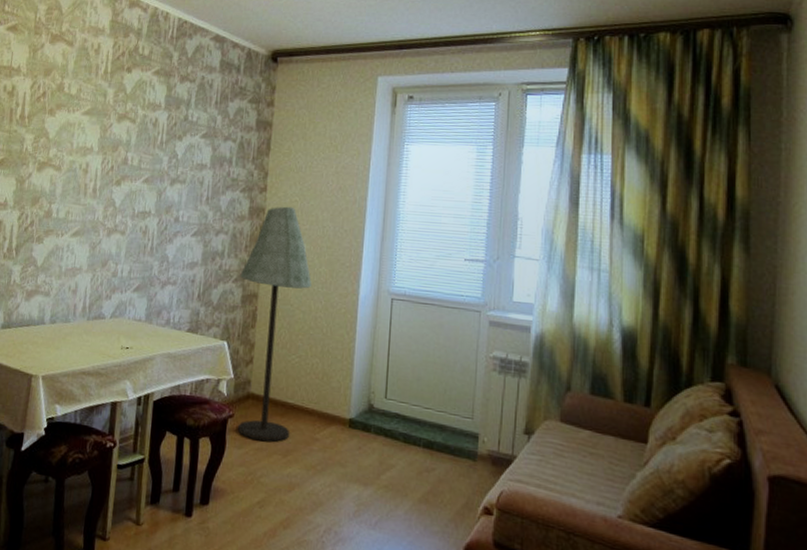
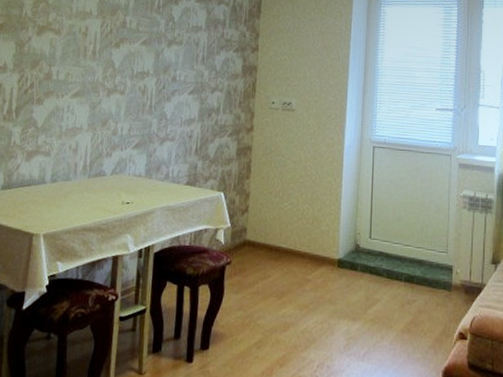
floor lamp: present [237,206,312,442] -> none [234,64,301,286]

